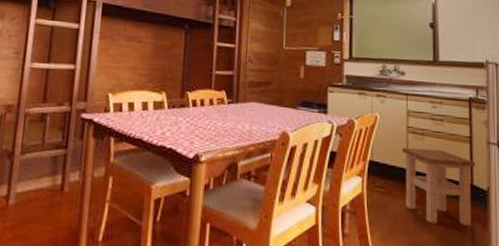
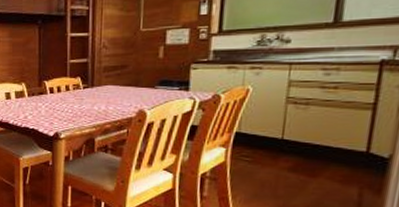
stool: present [402,147,476,226] -> none [275,118,378,192]

